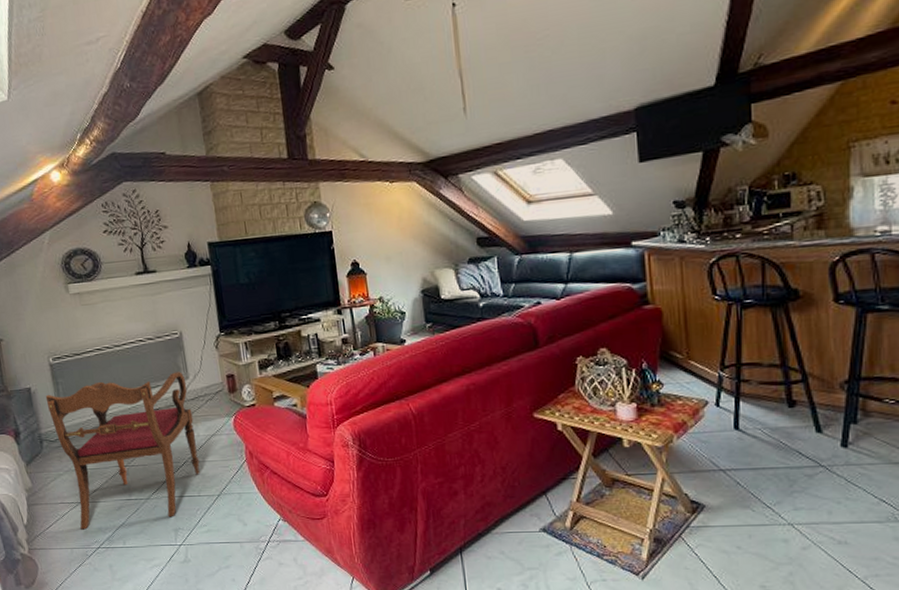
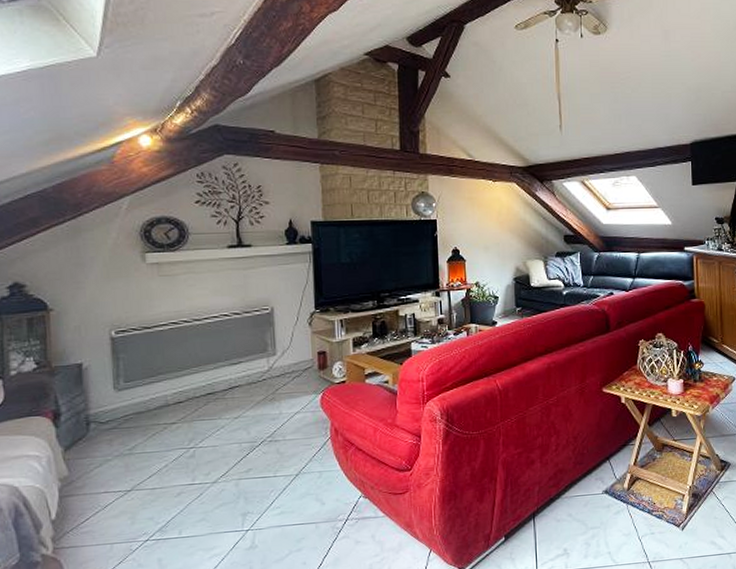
armchair: present [45,371,200,530] -> none [100,348,279,521]

